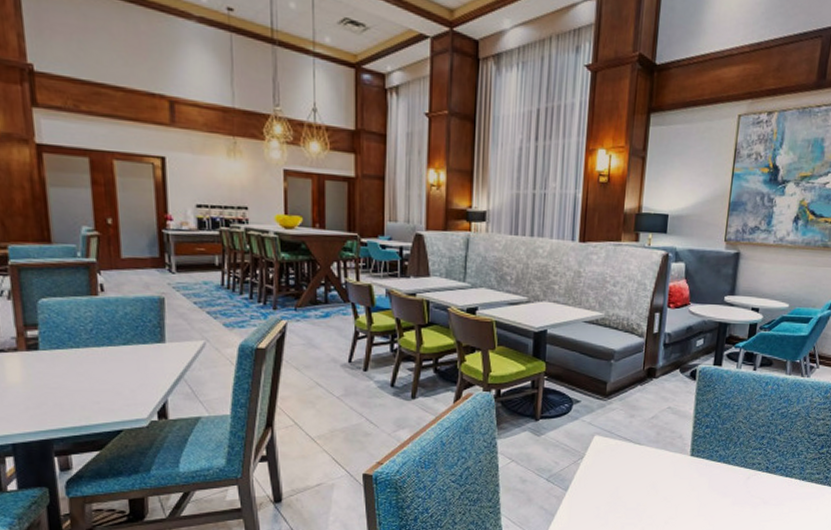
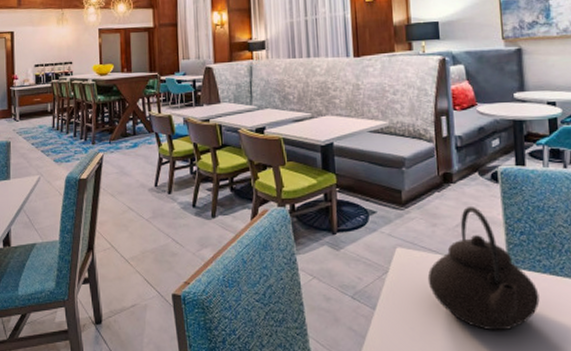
teapot: none [618,401,712,510] -> present [427,207,540,331]

